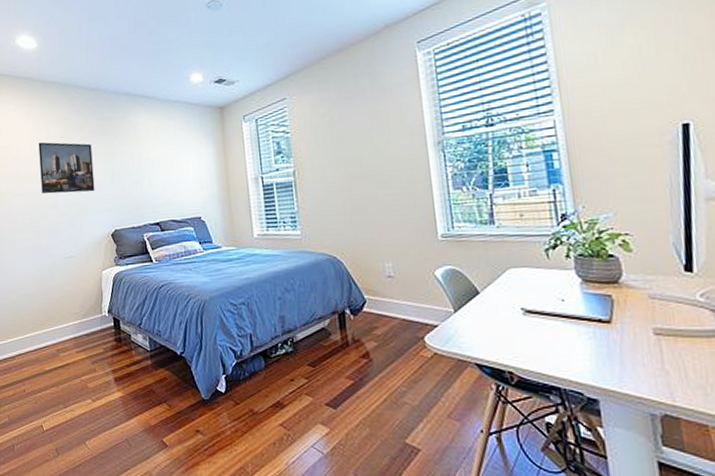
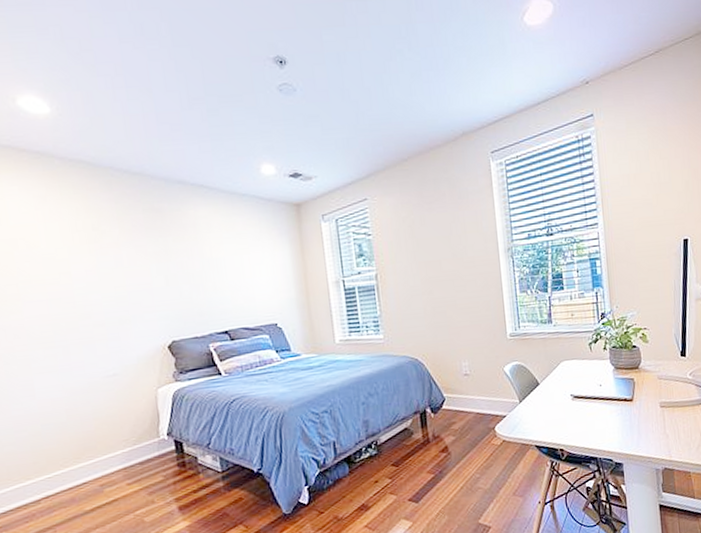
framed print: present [38,142,95,194] -> none [59,235,144,300]

